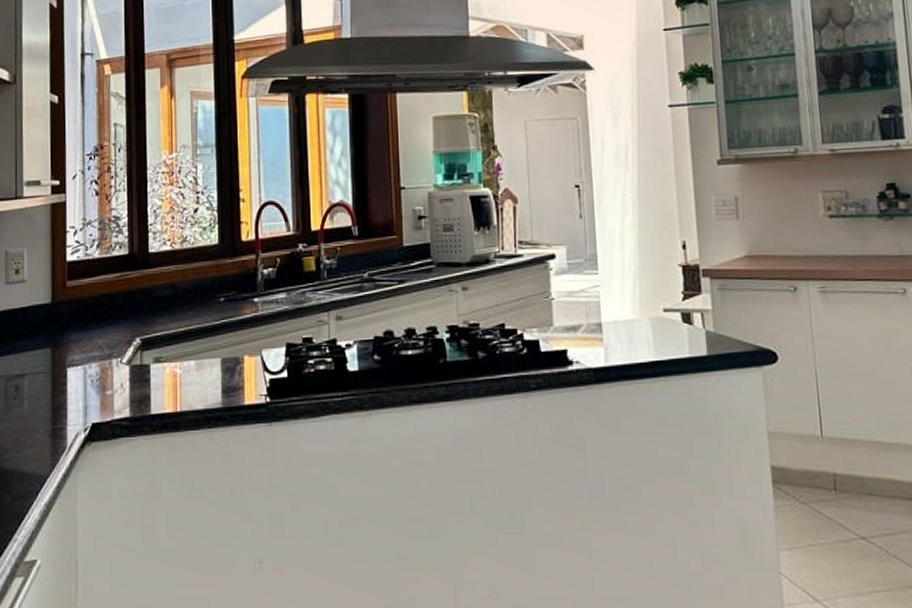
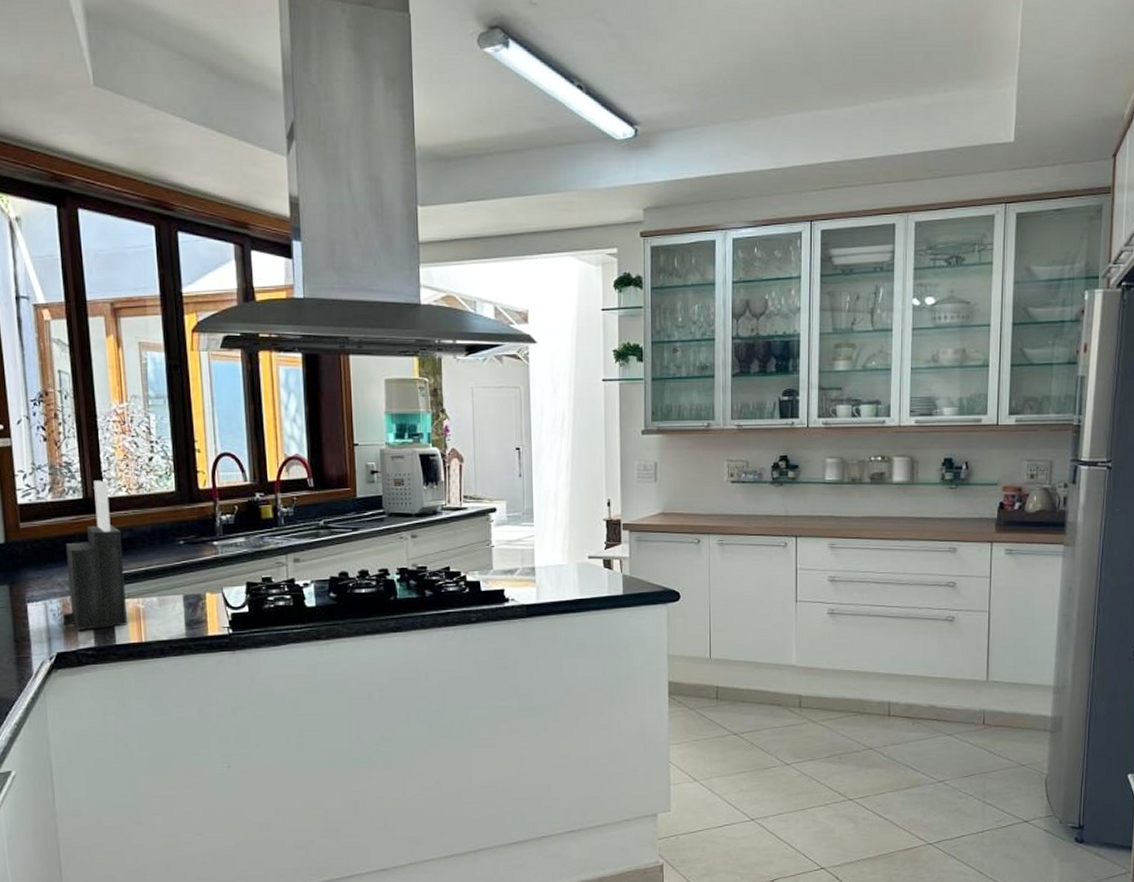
knife block: none [101,234,163,399] -> present [63,480,127,631]

